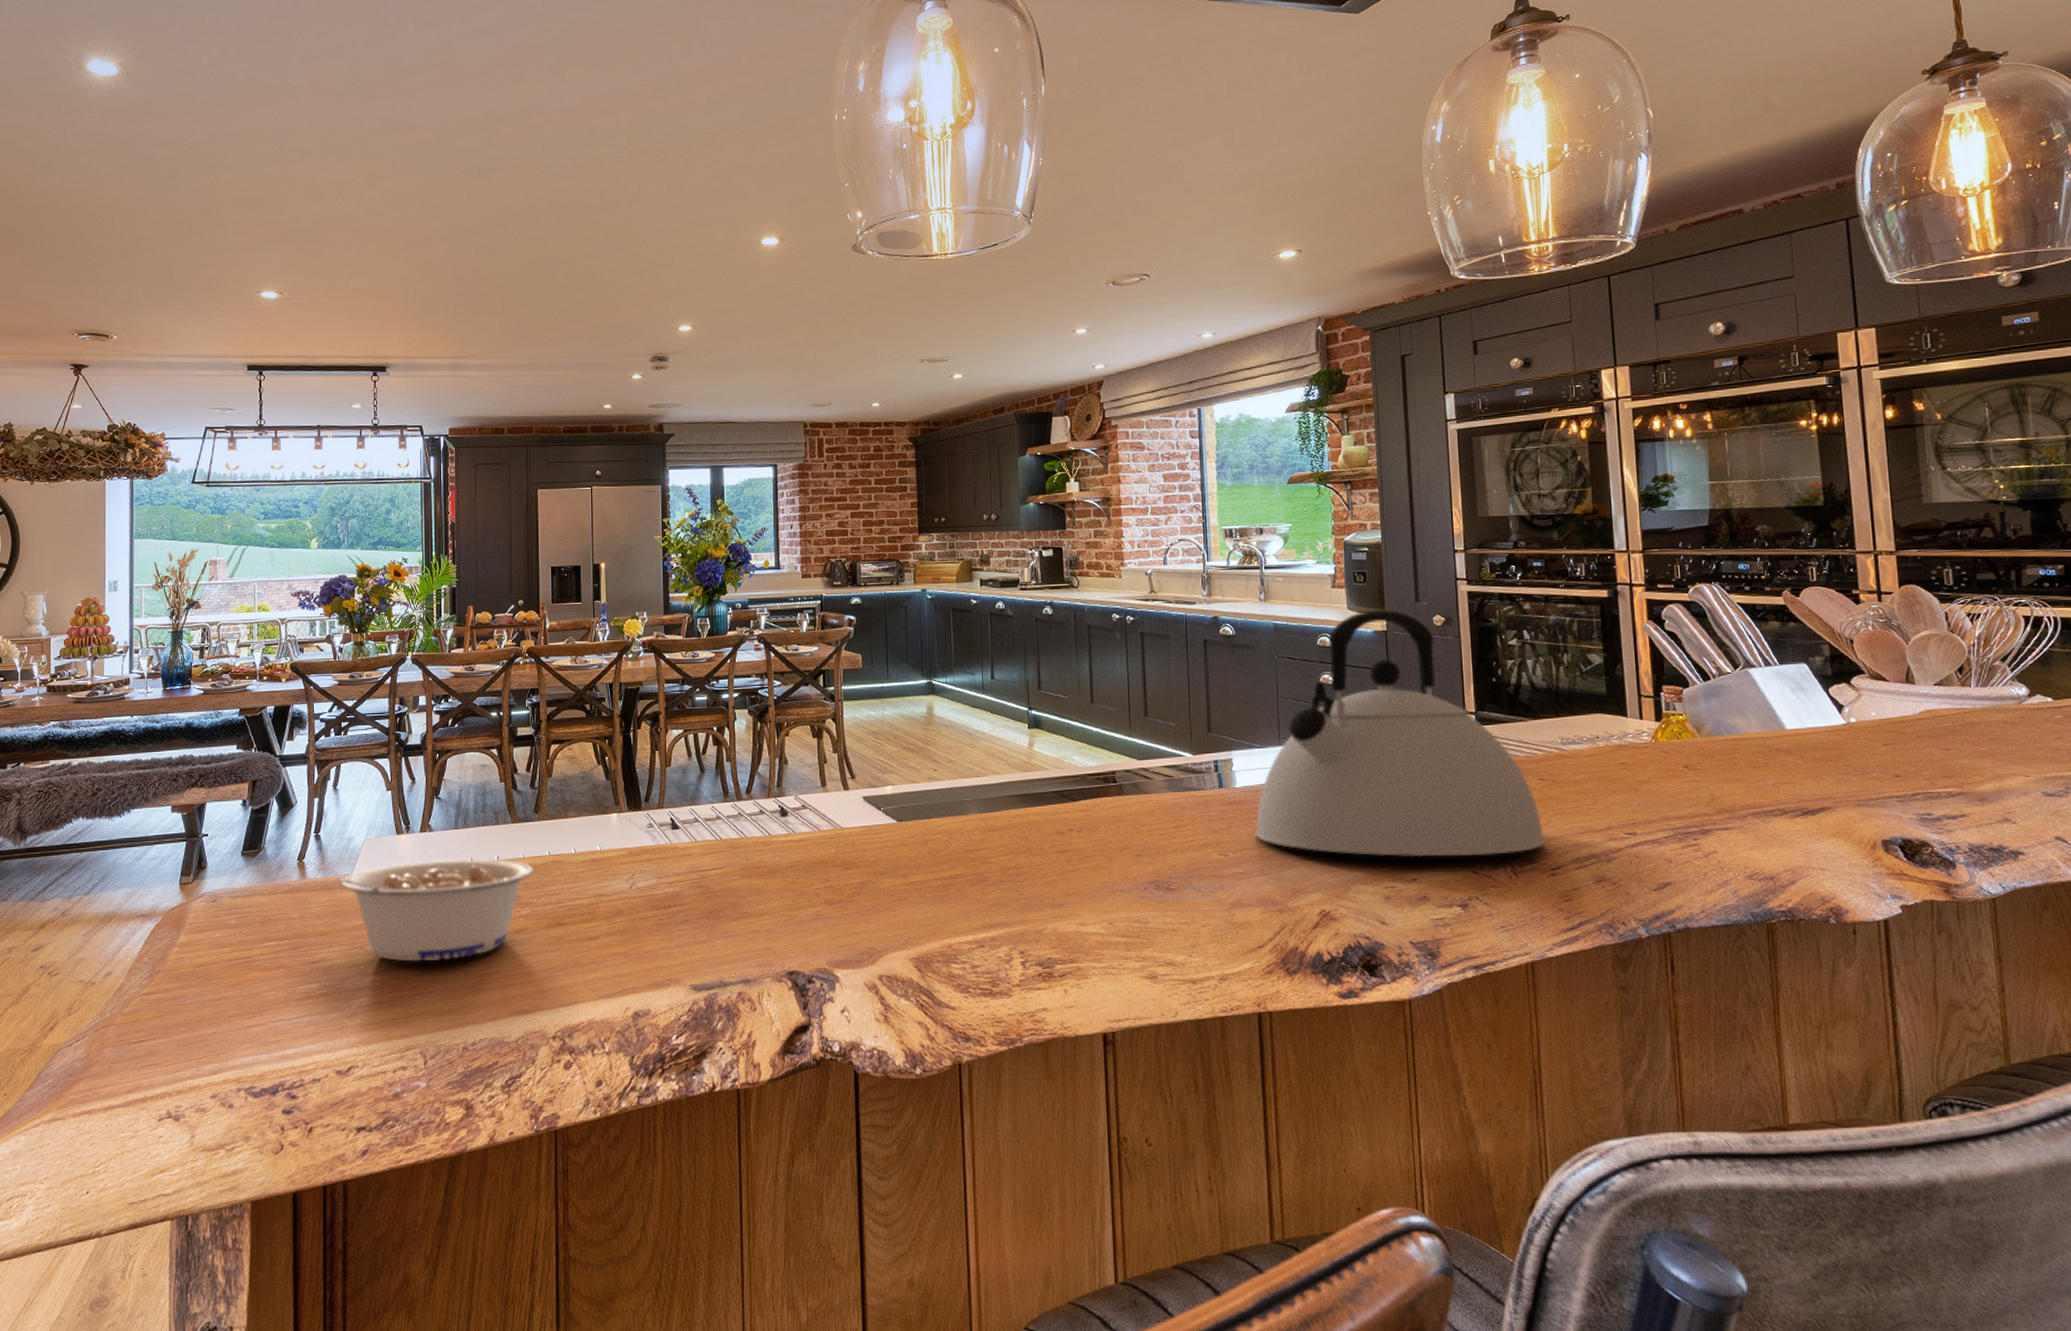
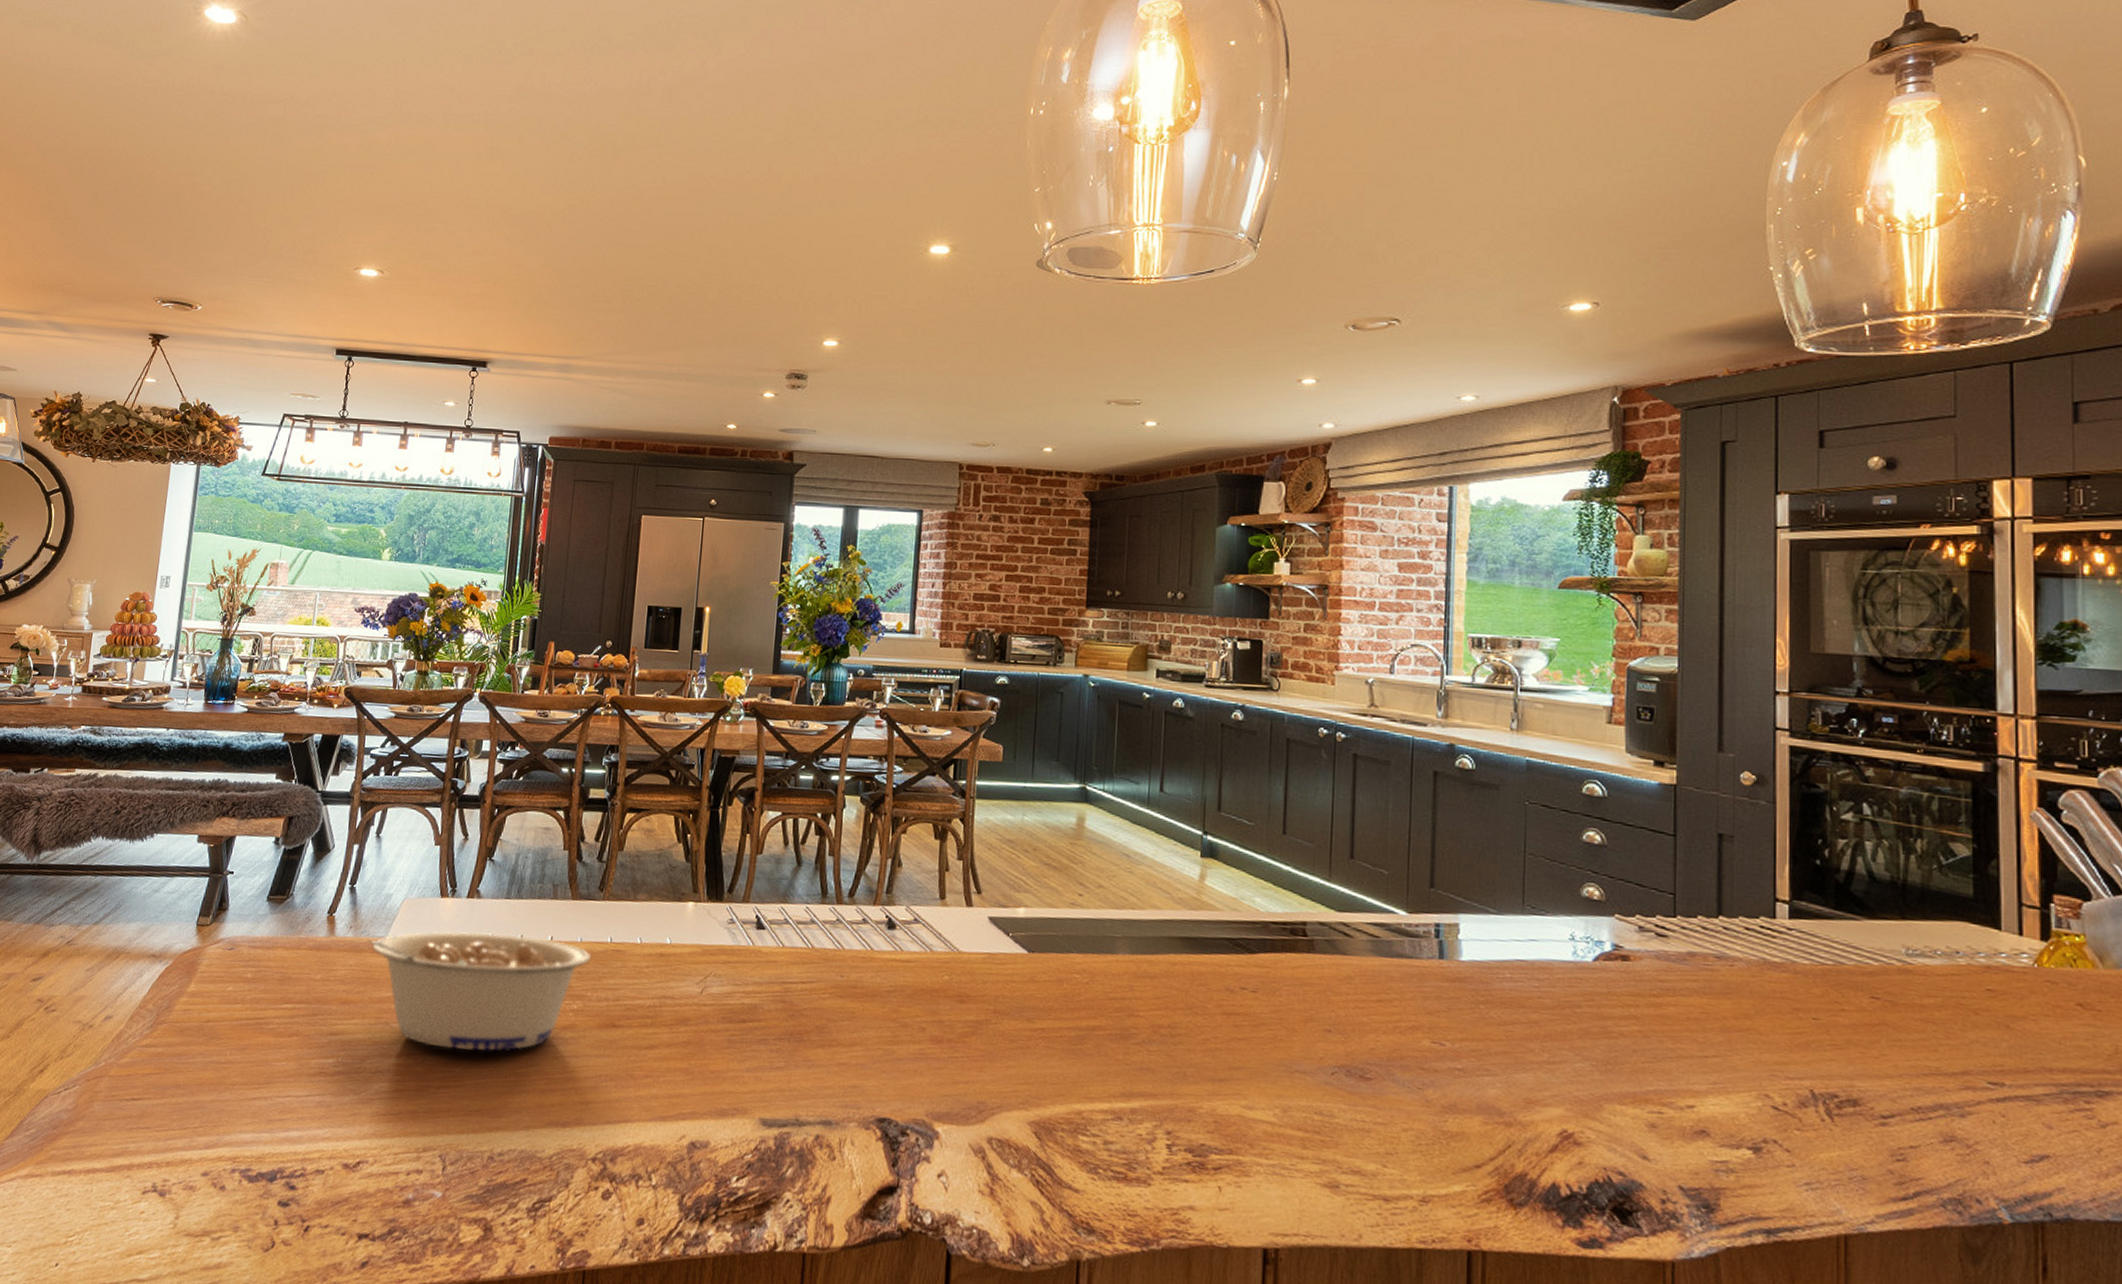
kettle: present [1255,609,1547,858] -> none [1481,755,1877,1091]

